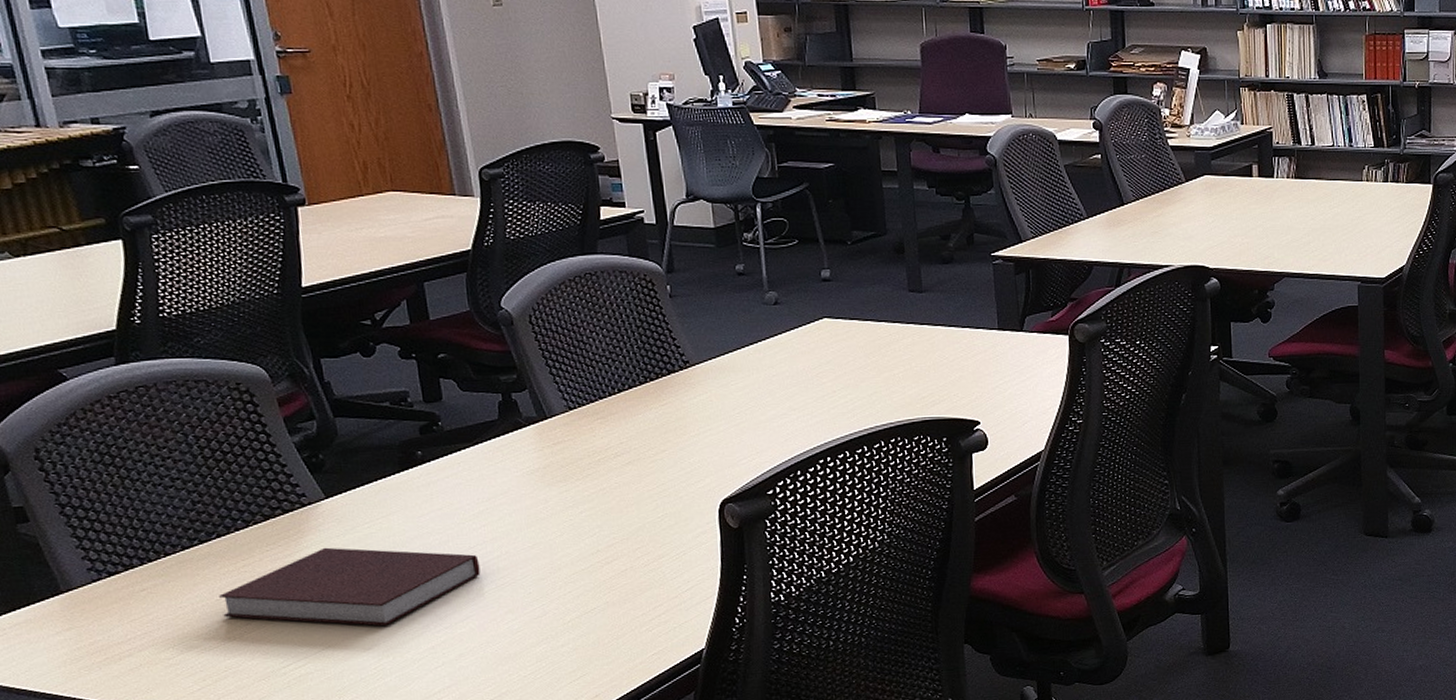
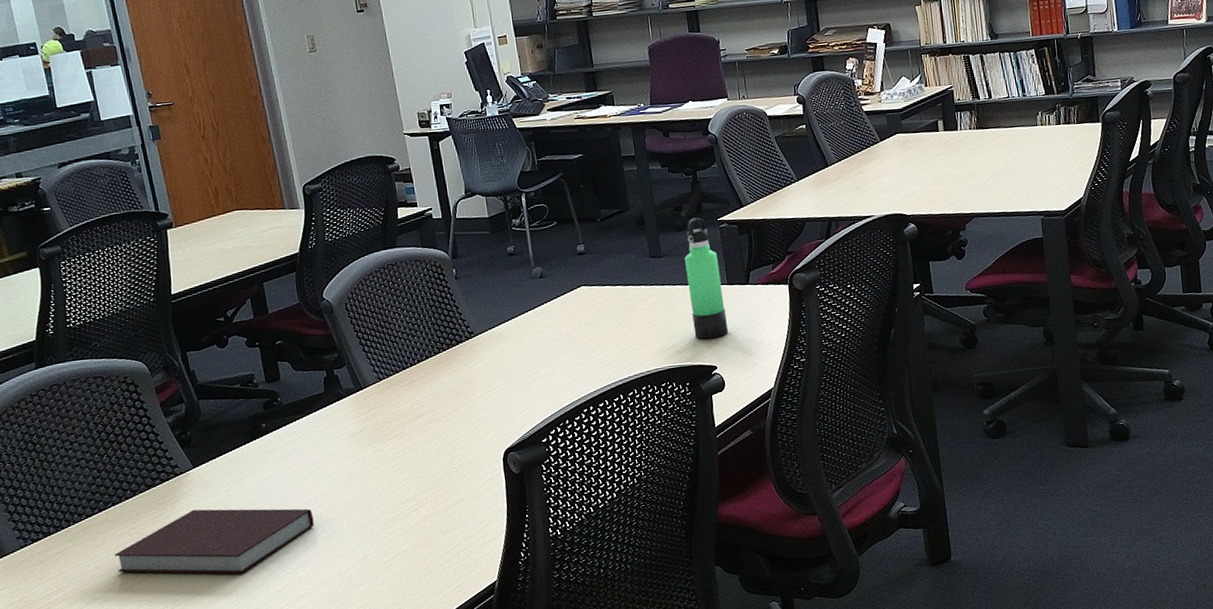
thermos bottle: none [950,250,996,390] -> present [685,217,729,340]

